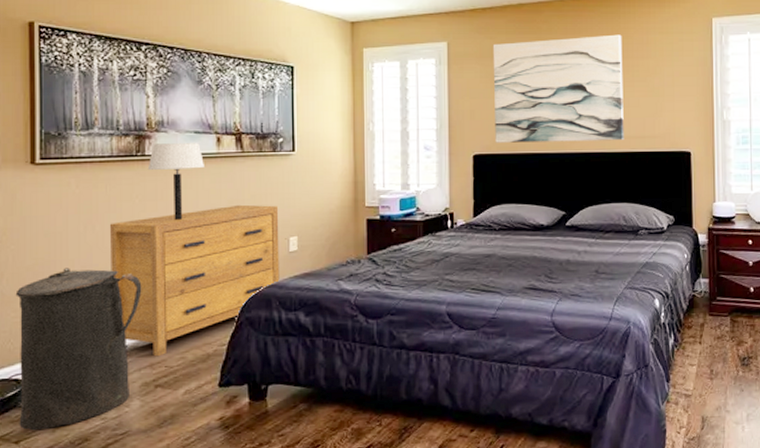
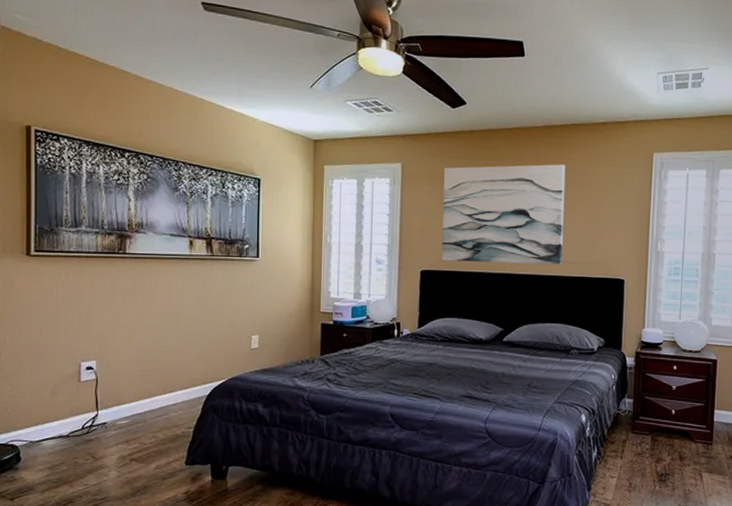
trash can: present [15,267,142,431] -> none [12,350,121,491]
dresser: present [109,204,280,357] -> none [93,303,243,434]
table lamp: present [147,143,206,221] -> none [128,243,179,315]

